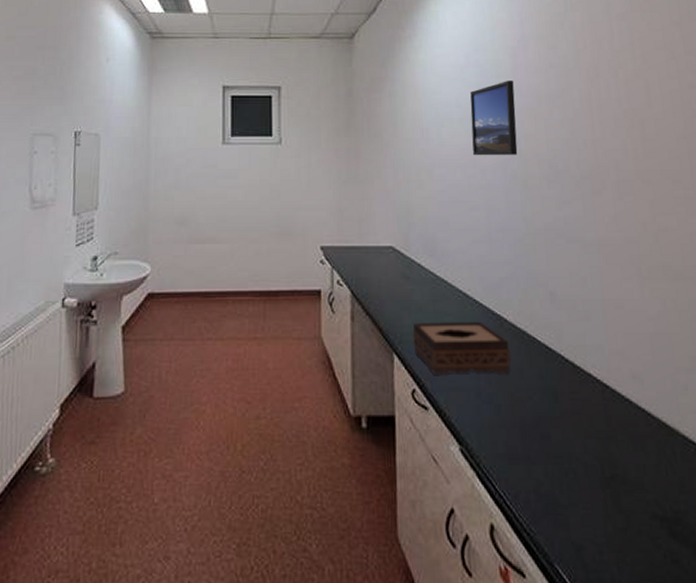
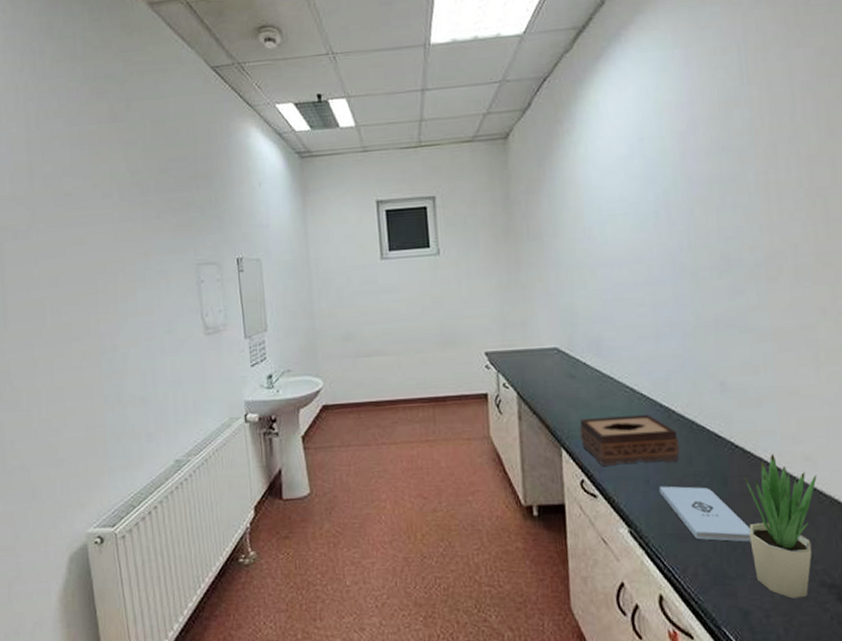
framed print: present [470,81,518,156] -> none [634,168,687,252]
notepad: none [490,400,583,466] -> present [658,486,751,542]
potted plant: none [575,369,645,532] -> present [744,453,817,599]

